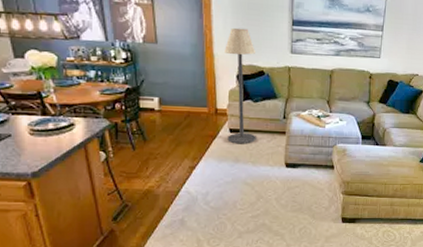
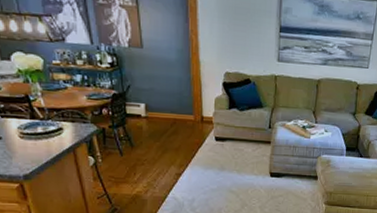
floor lamp: present [224,27,256,144] -> none [211,33,242,153]

